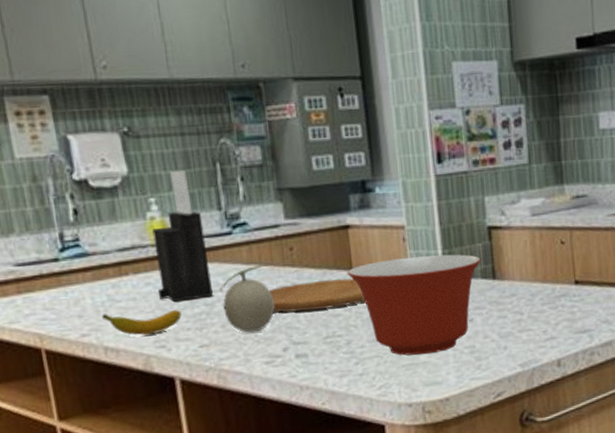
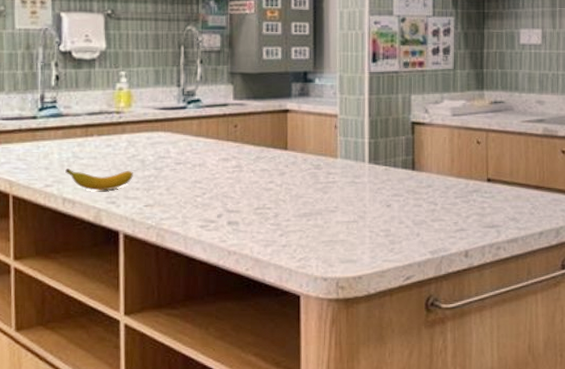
knife block: present [152,171,213,302] -> none [116,50,163,163]
fruit: present [219,262,275,333] -> none [168,136,216,198]
cutting board: present [269,278,366,312] -> none [211,157,296,182]
mixing bowl: present [347,254,481,356] -> none [282,143,403,233]

